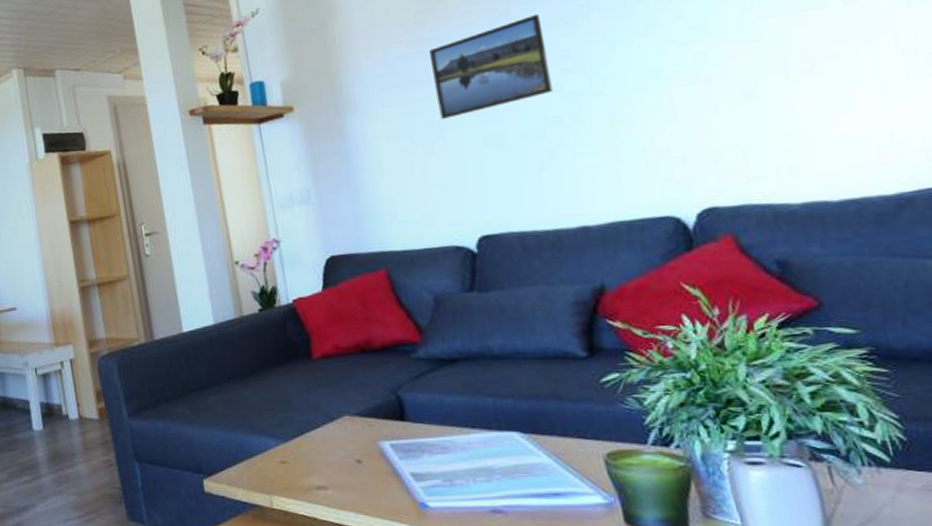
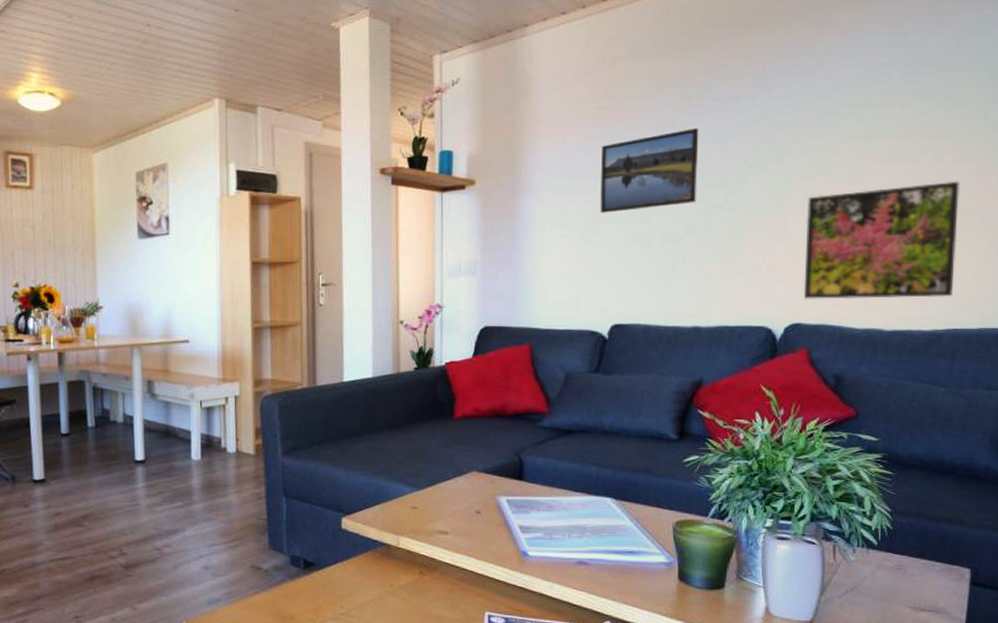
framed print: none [692,19,915,179] -> present [803,181,960,299]

